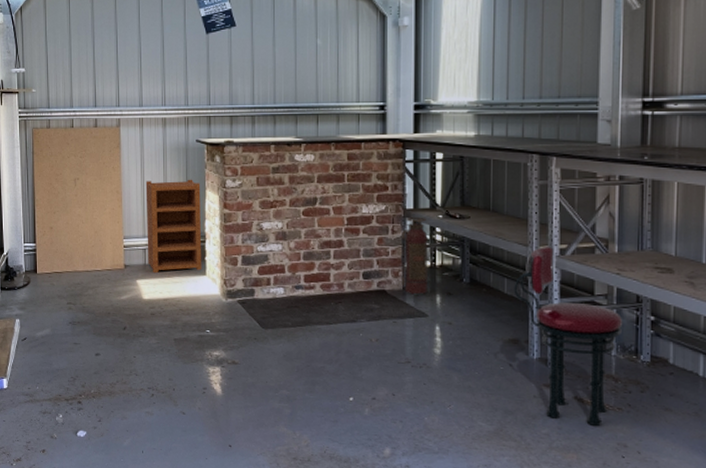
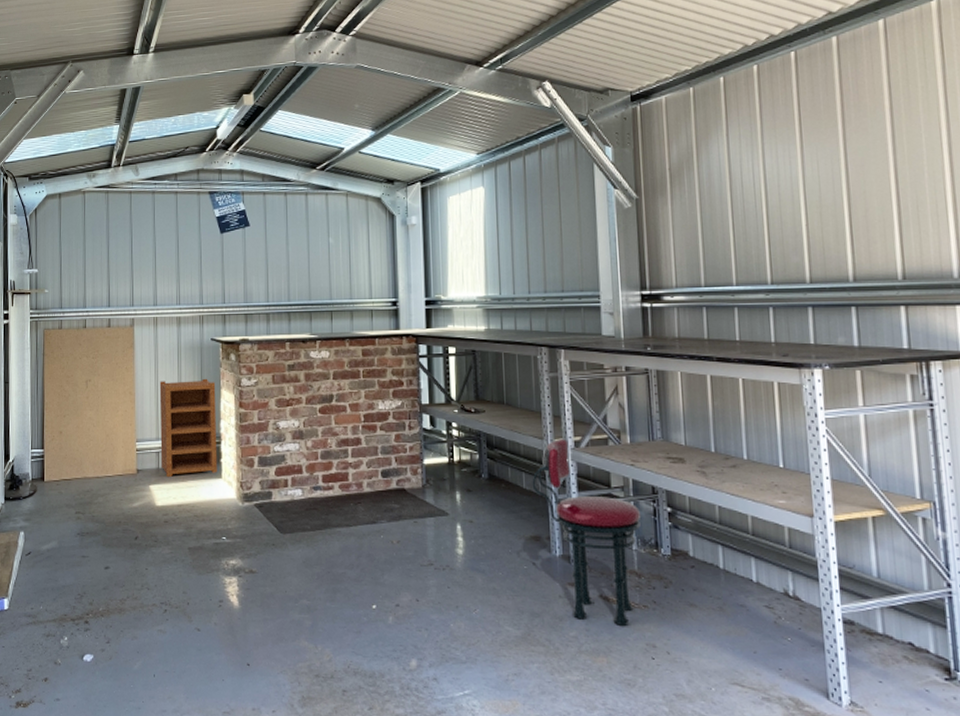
fire extinguisher: present [401,216,428,295] -> none [419,412,447,493]

